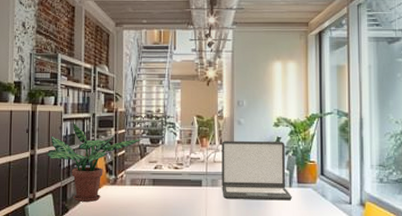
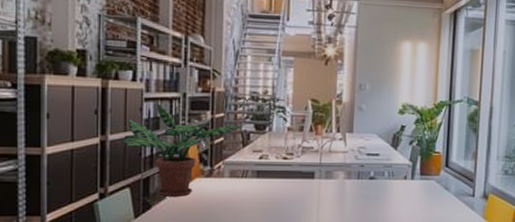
laptop: present [221,141,292,201] -> none [337,129,414,194]

